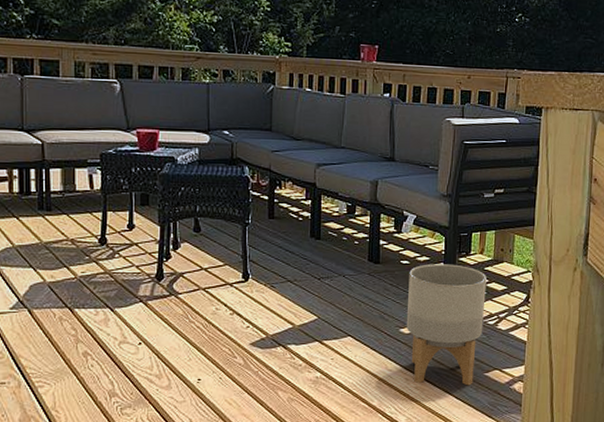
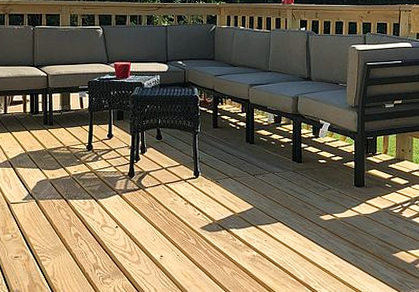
planter: present [406,264,487,386] -> none [325,162,391,265]

